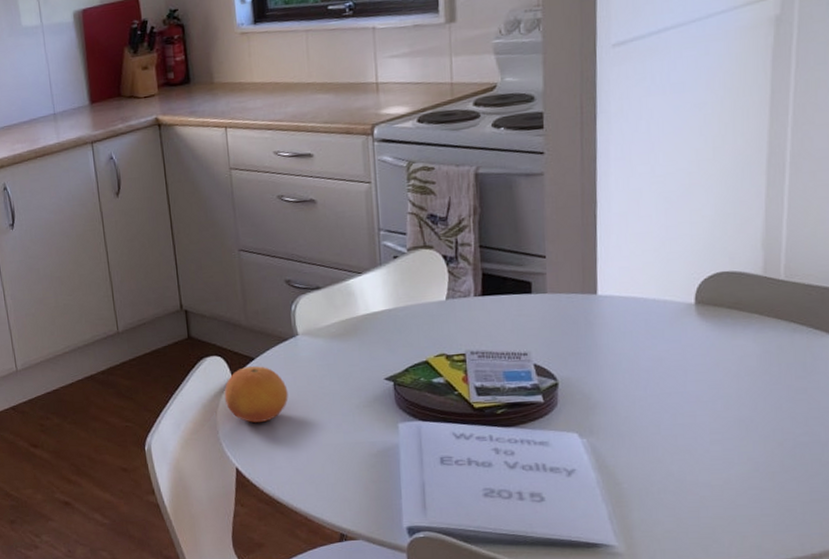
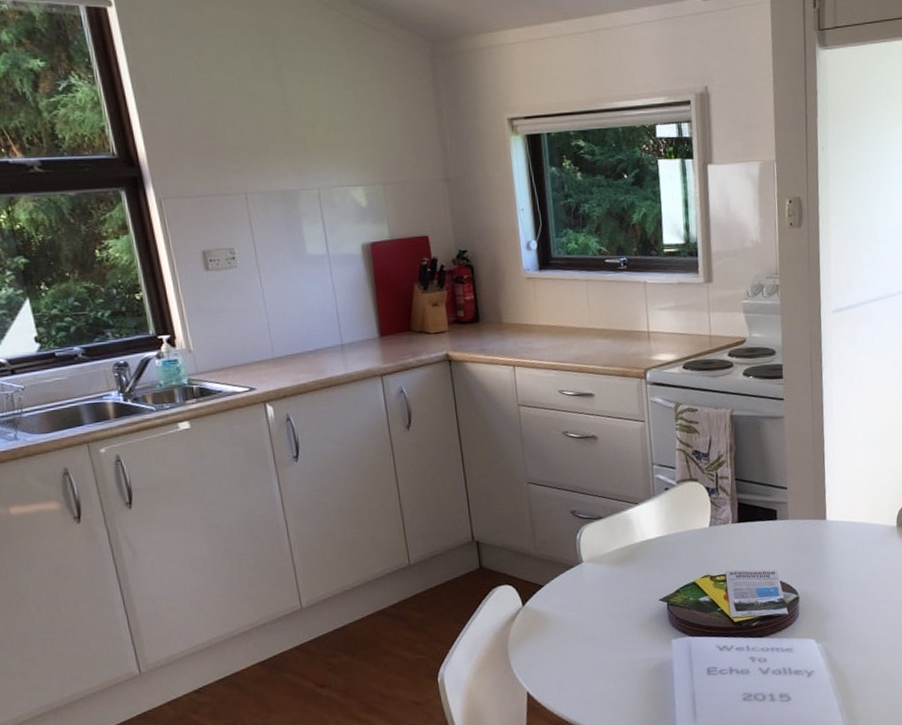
fruit: present [224,366,288,423] -> none [515,593,575,648]

